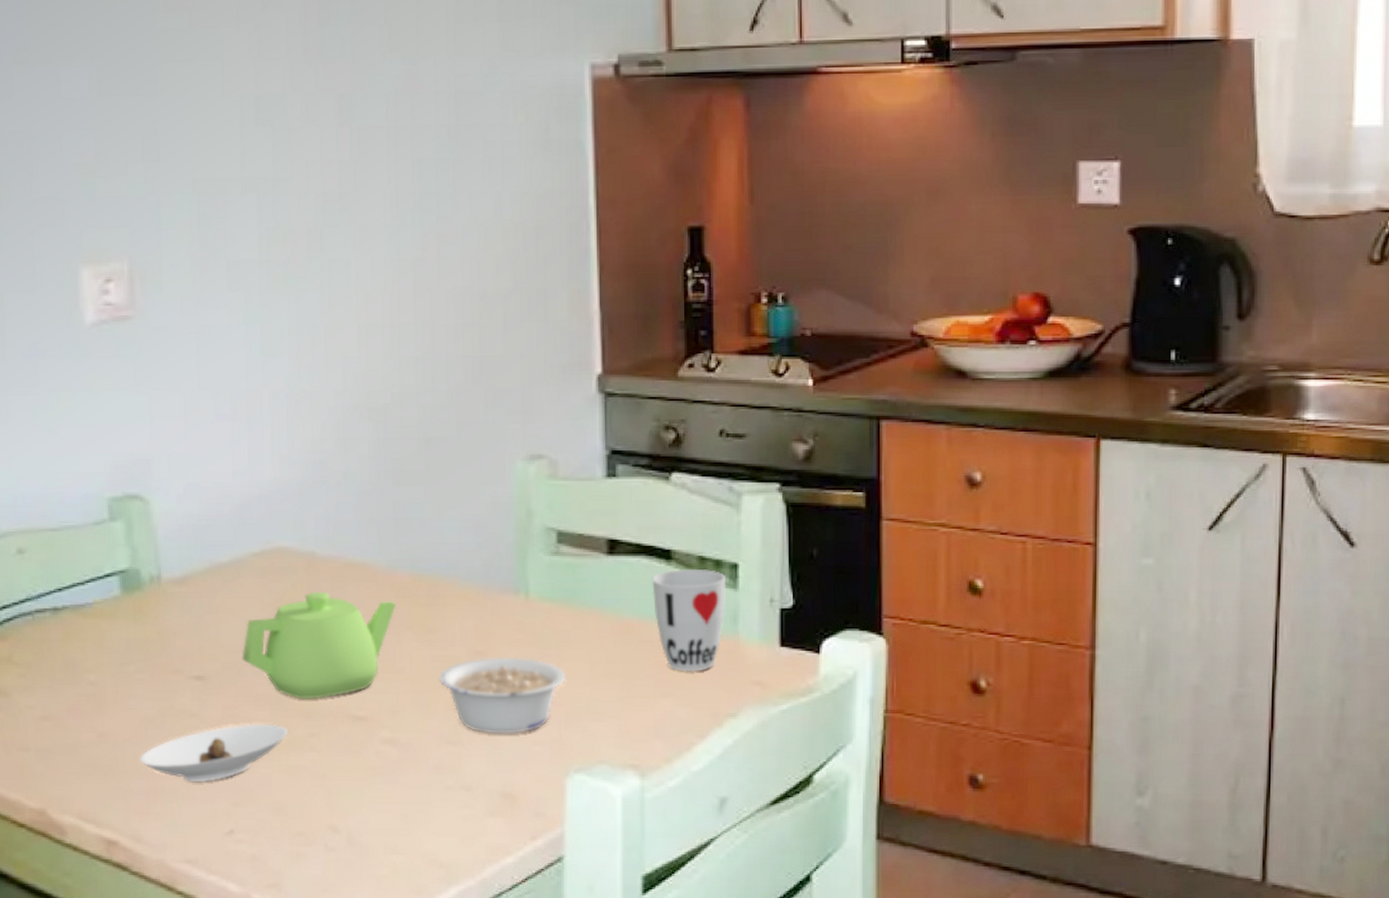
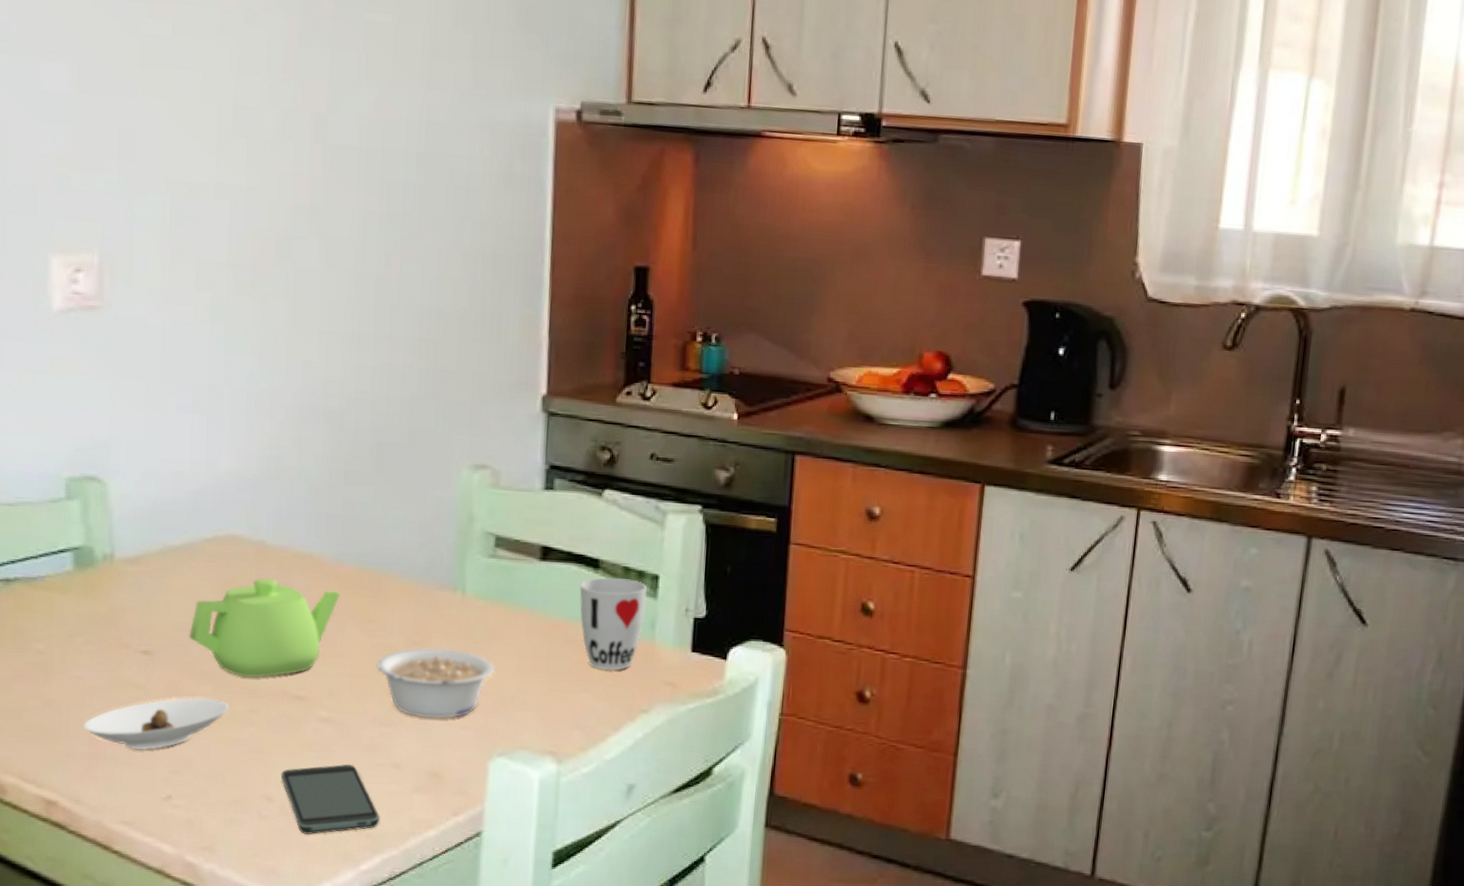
smartphone: none [345,789,453,866] -> present [281,764,380,835]

